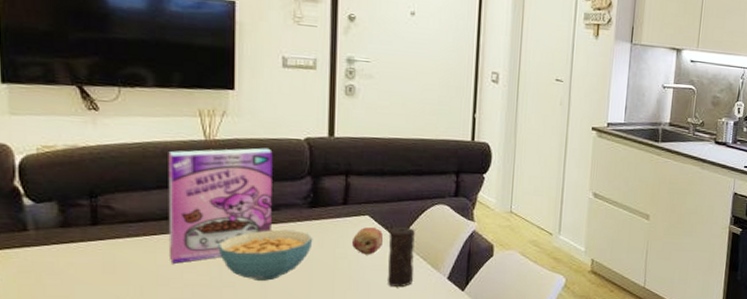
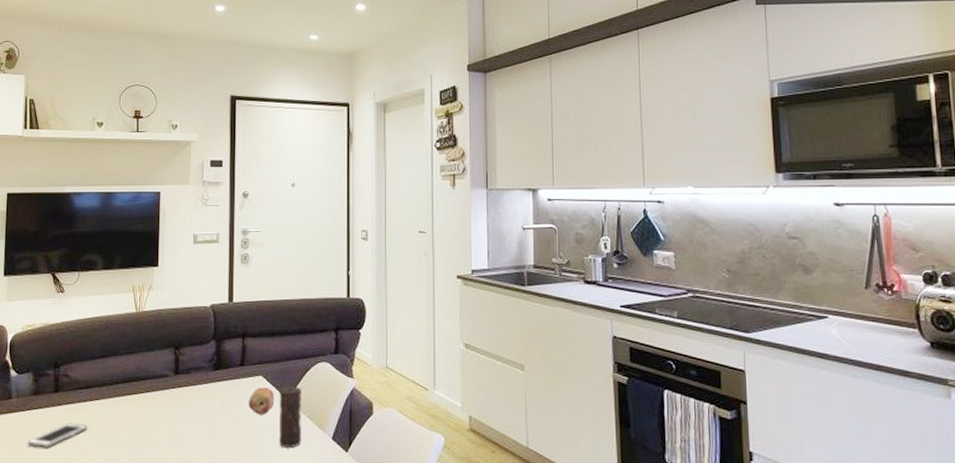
cell phone: none [56,259,143,286] -> present [28,423,88,448]
cereal box: present [168,147,273,264] -> none [107,316,186,426]
cereal bowl: present [218,229,313,281] -> none [143,392,217,442]

